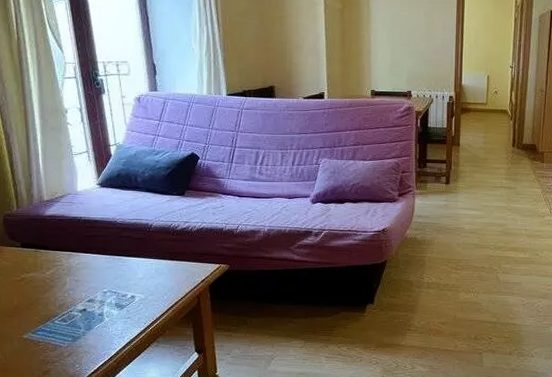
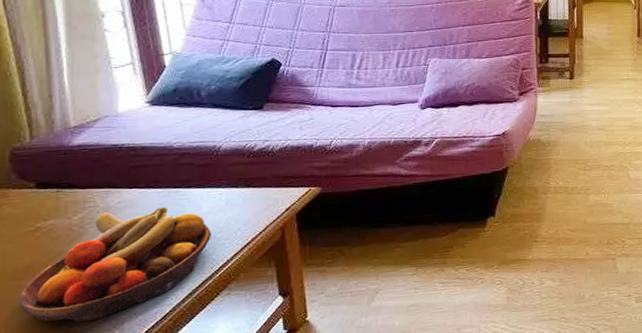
fruit bowl: none [10,270,144,354] -> present [19,206,211,322]

